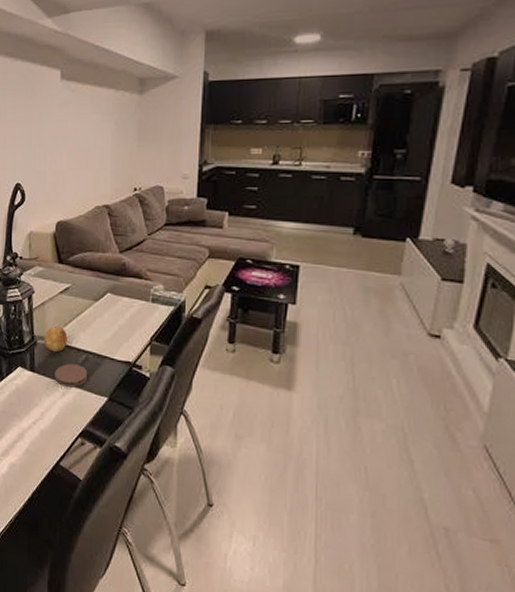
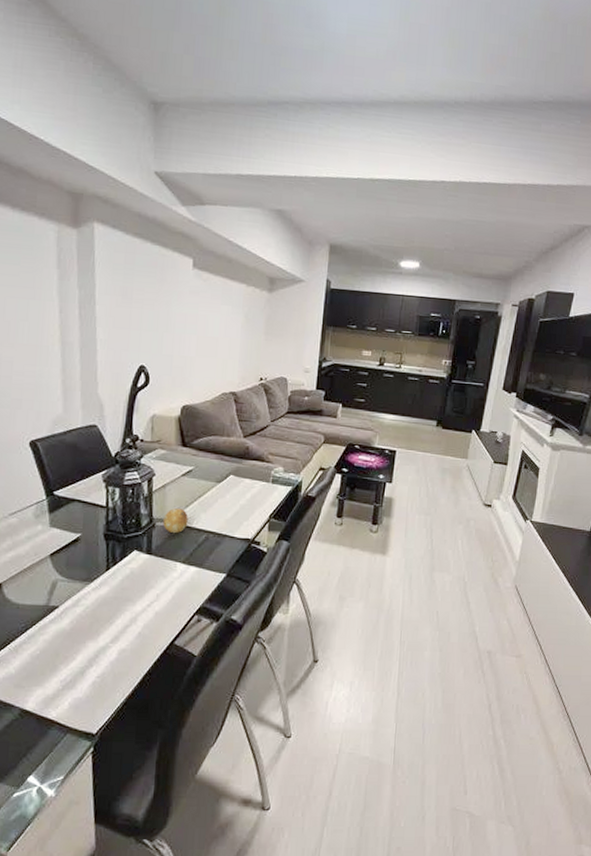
coaster: present [55,363,88,388] -> none [173,544,208,567]

